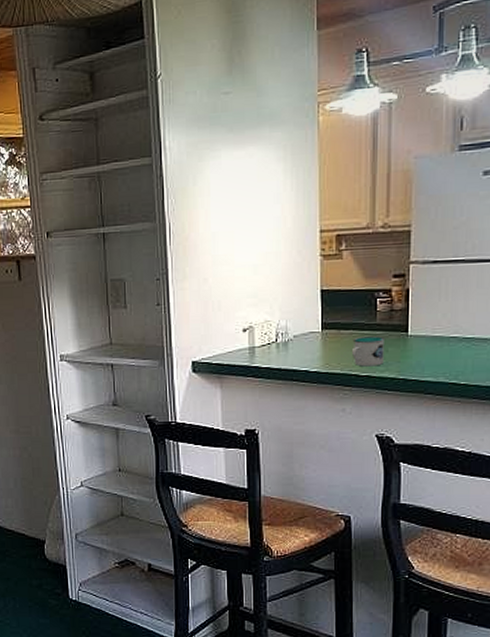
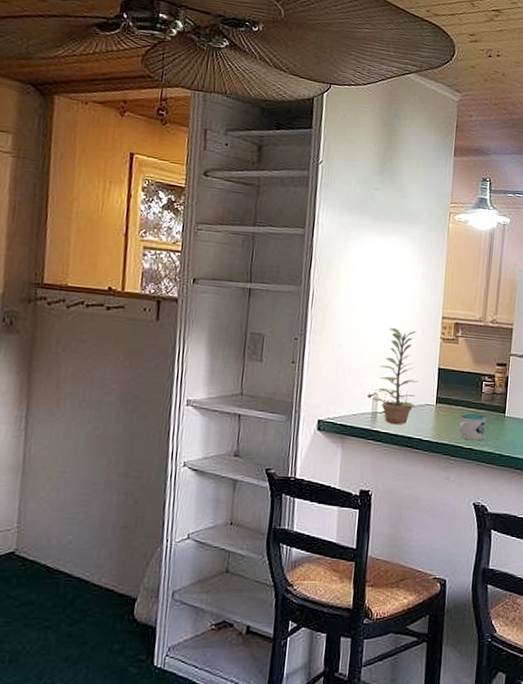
plant: none [247,252,299,357] -> present [371,328,419,424]

